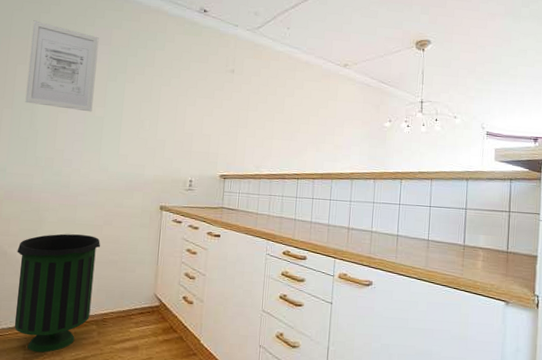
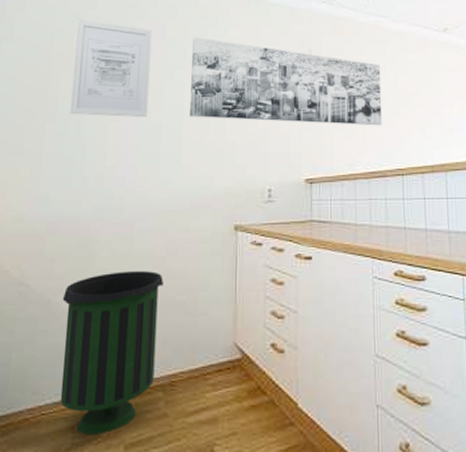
wall art: none [128,47,290,138] -> present [190,36,383,126]

